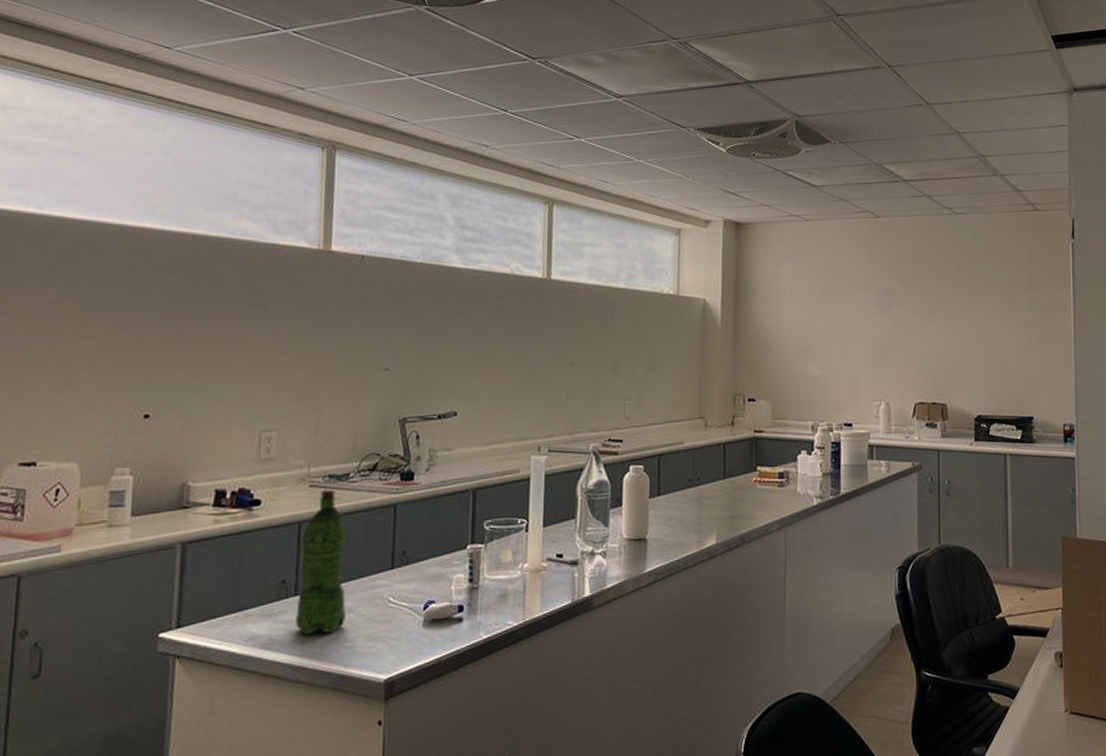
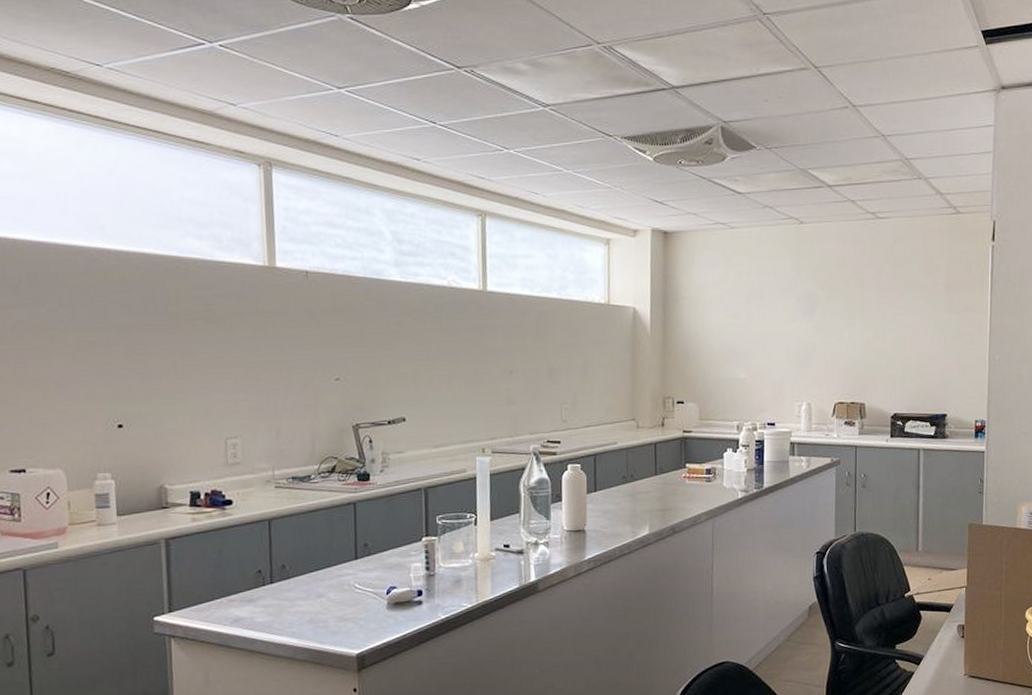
plastic bottle: present [296,489,346,634] -> none [272,490,318,616]

